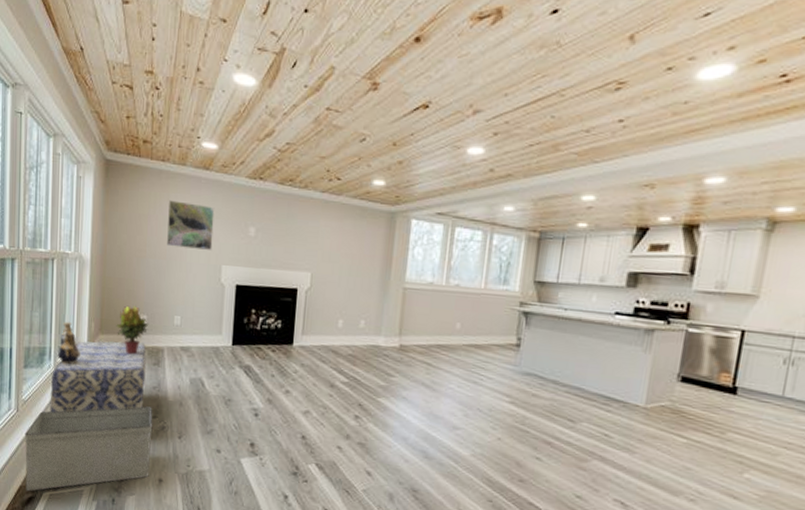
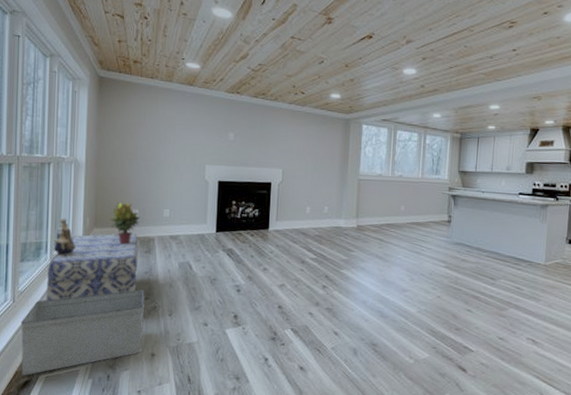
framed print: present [167,200,215,251] -> none [156,111,198,153]

